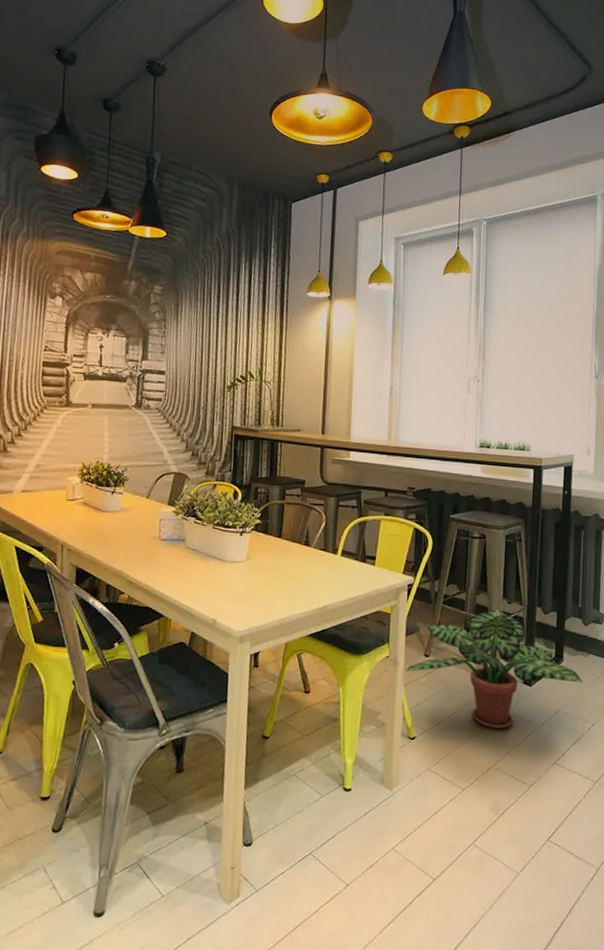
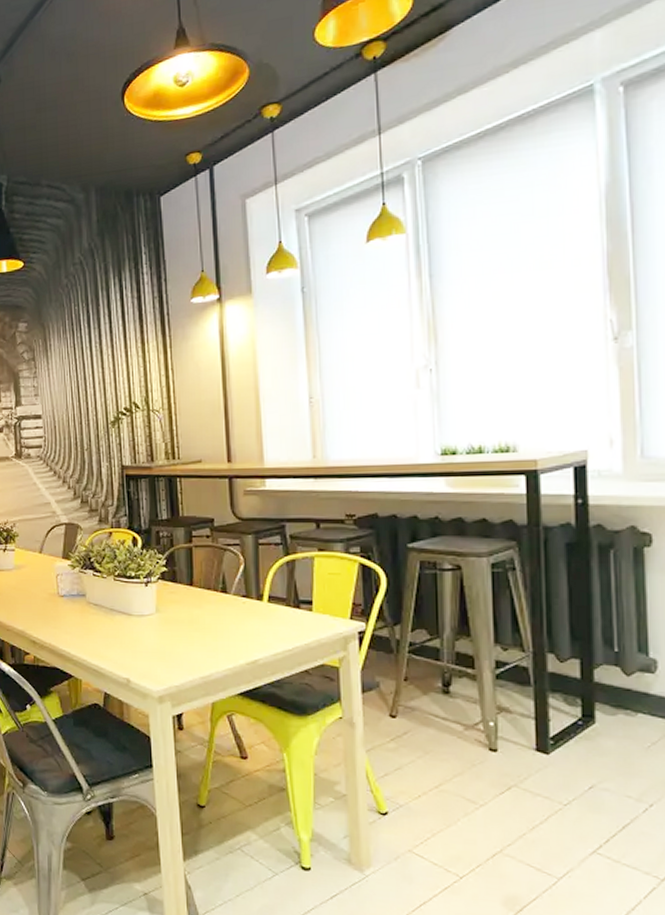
potted plant: present [405,609,583,729] -> none [365,657,631,807]

